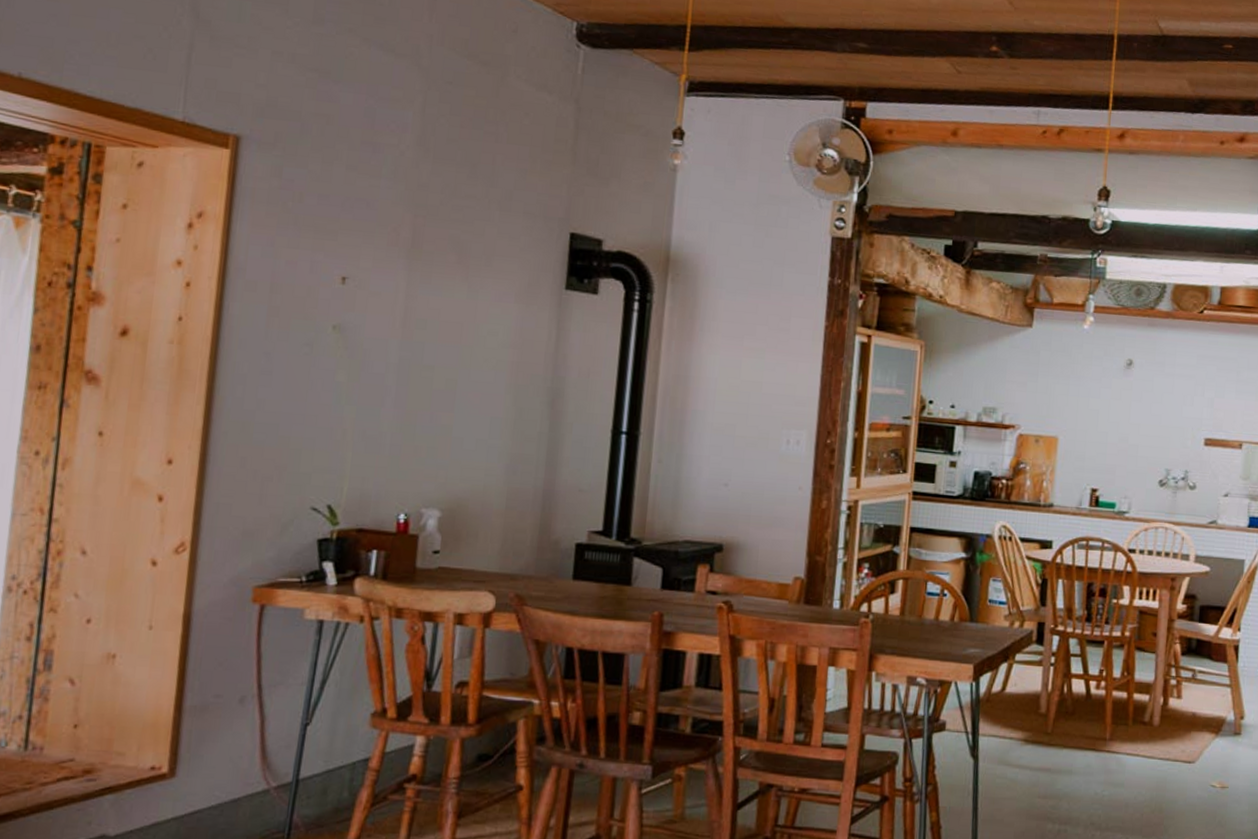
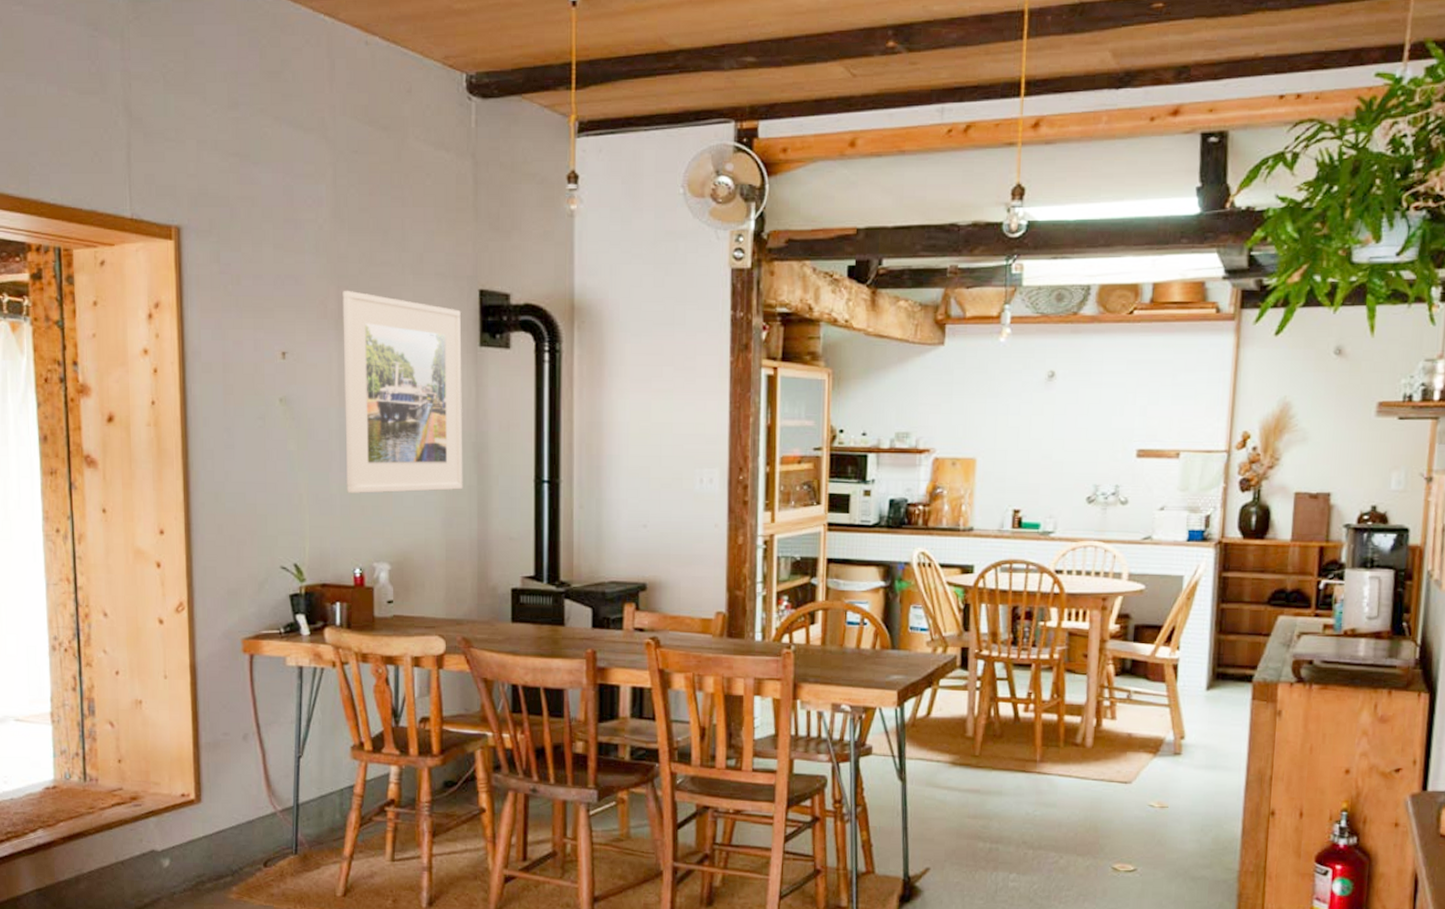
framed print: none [399,220,548,436] -> present [342,291,463,493]

